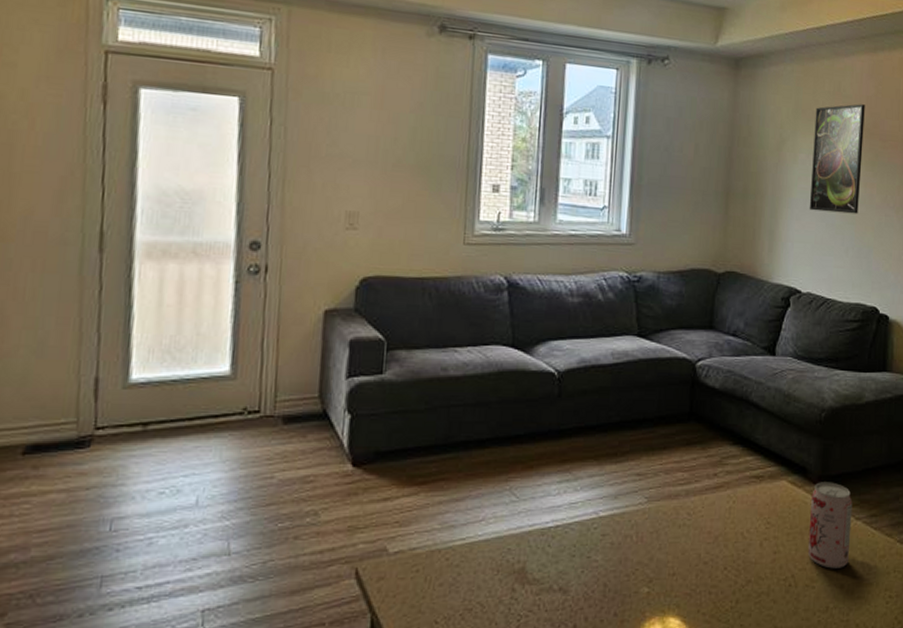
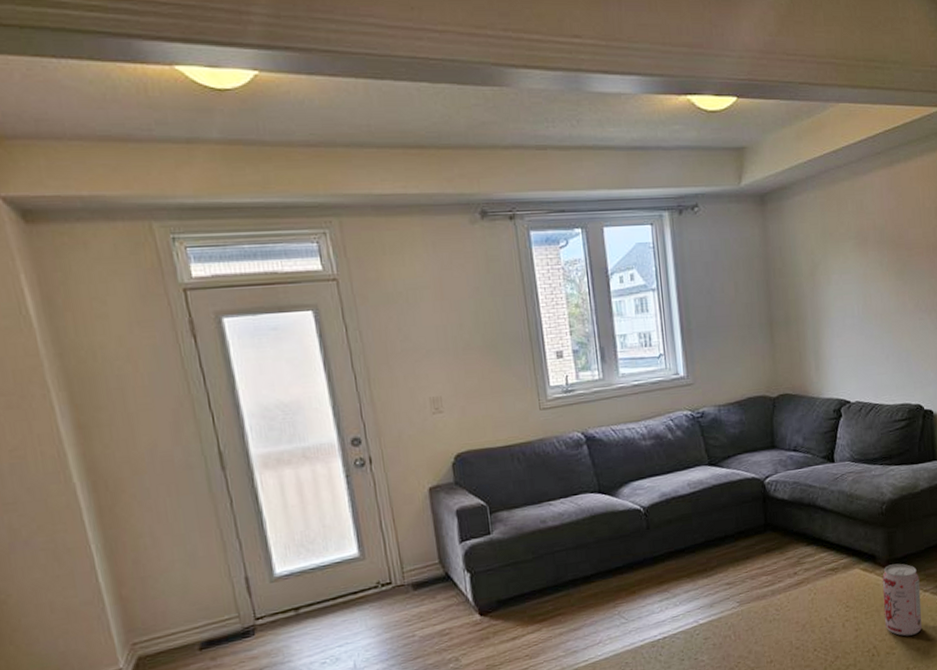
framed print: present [809,104,865,214] -> none [842,218,894,326]

